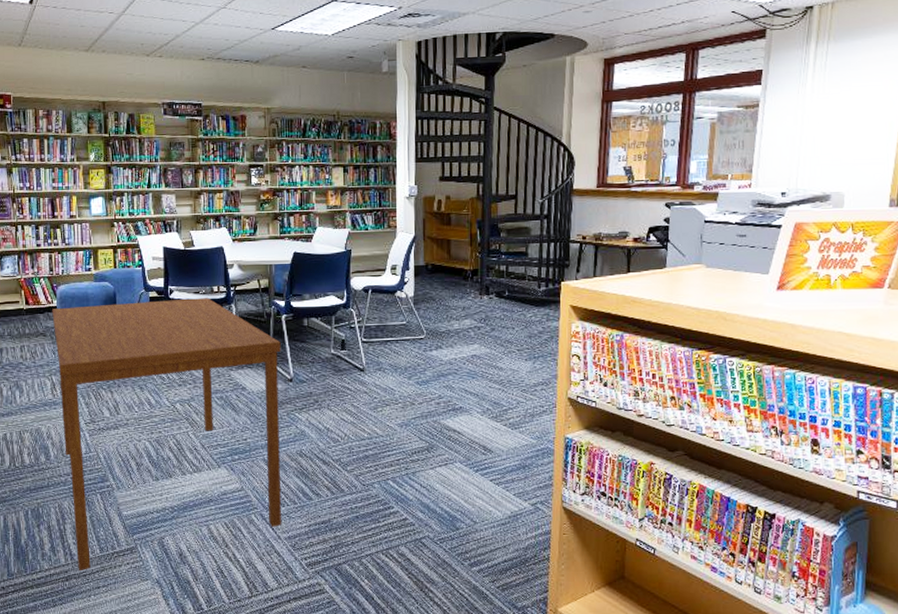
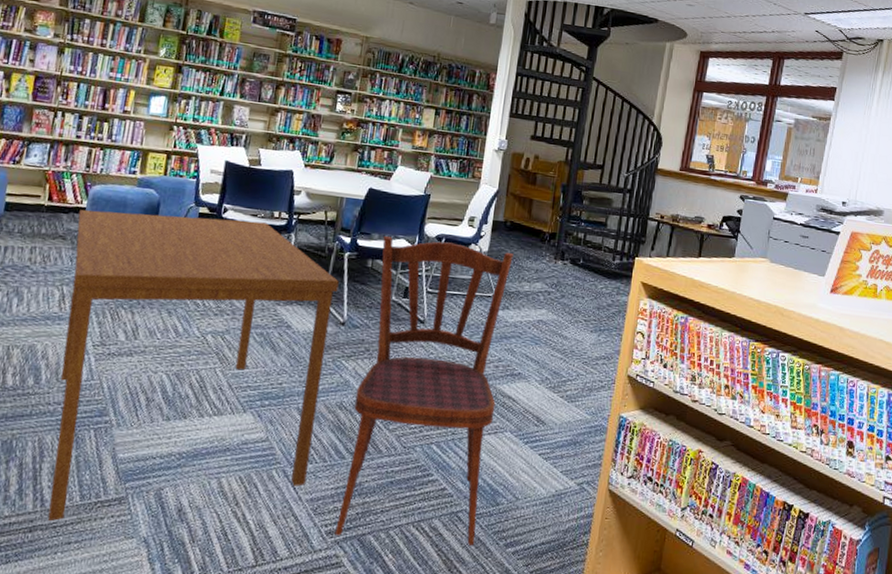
dining chair: none [312,292,442,567] -> present [335,236,513,546]

